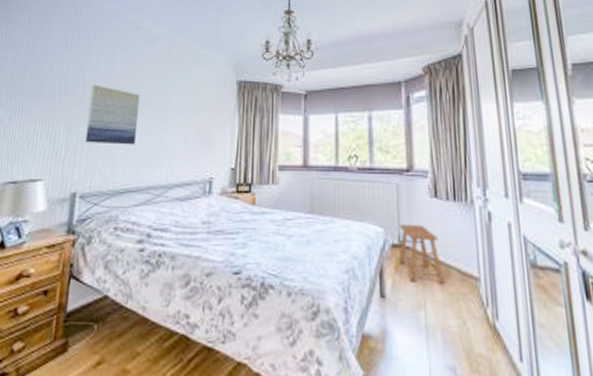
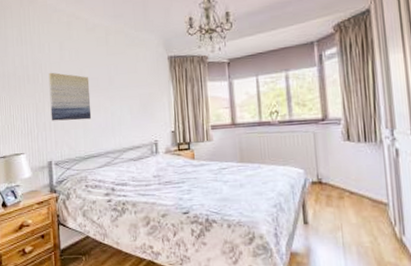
stool: present [398,223,446,283] -> none [317,164,359,211]

